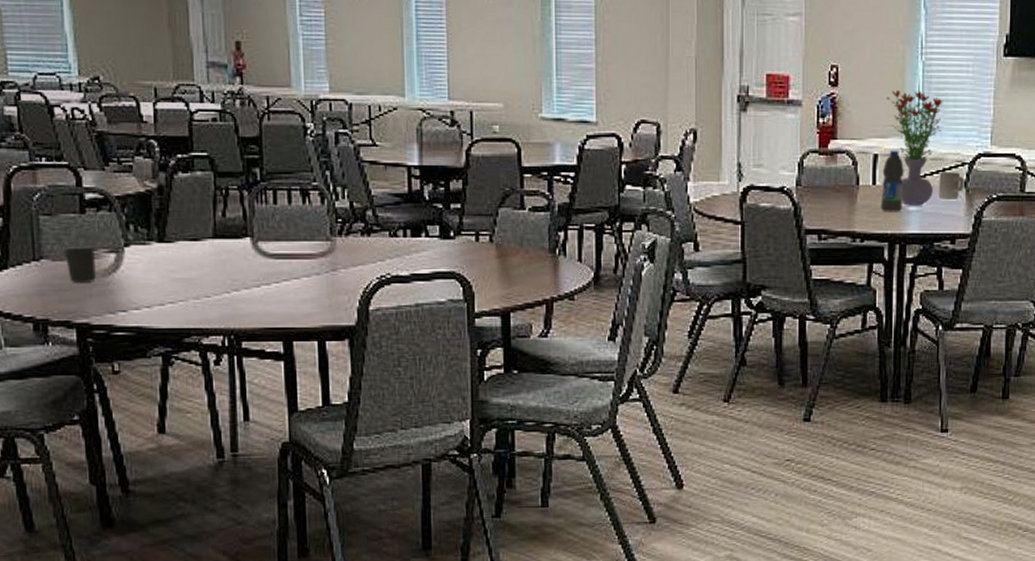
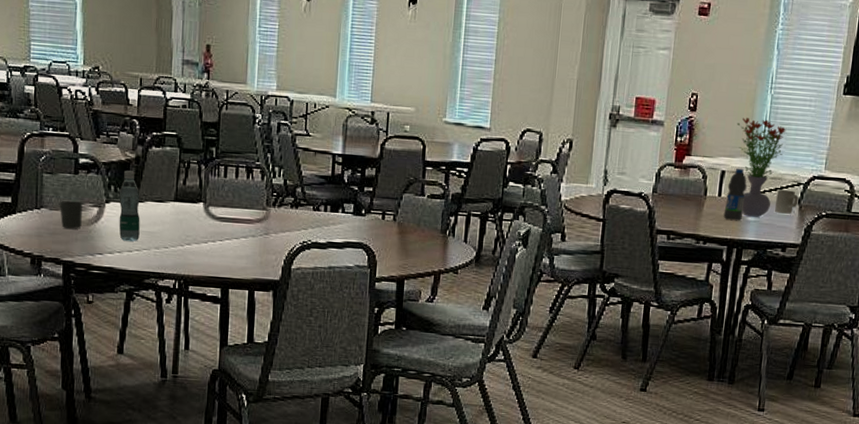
bottle: none [140,204,173,292] -> present [119,170,140,242]

